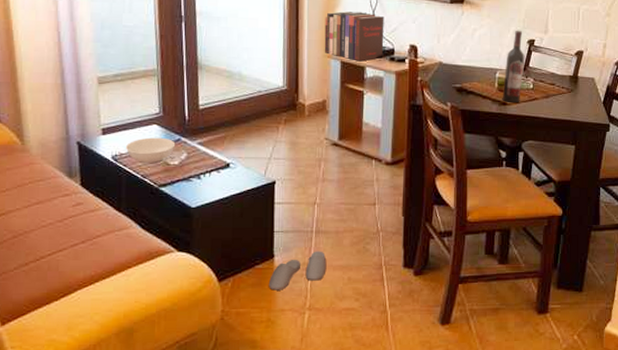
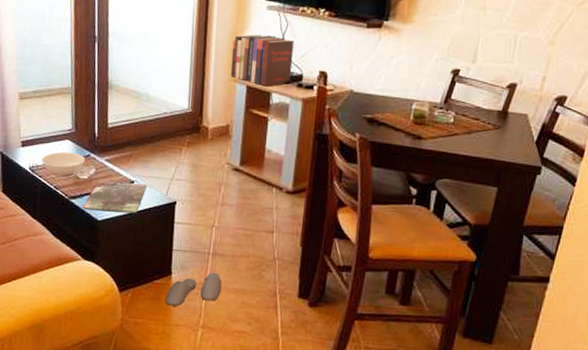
magazine: none [174,166,244,197] -> present [82,181,147,214]
wine bottle: present [502,30,525,103] -> none [417,58,447,138]

